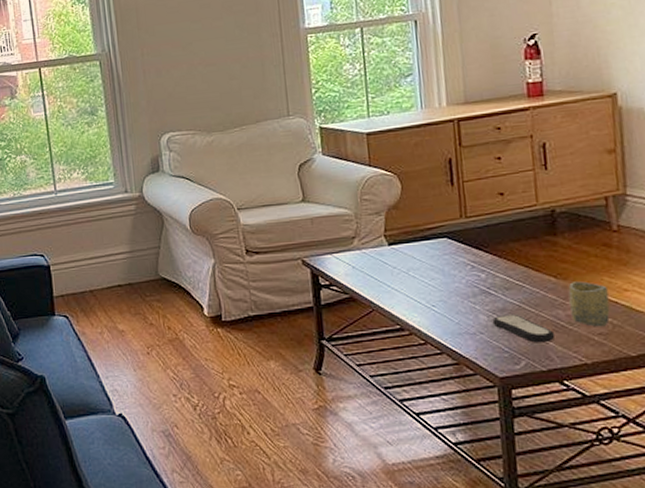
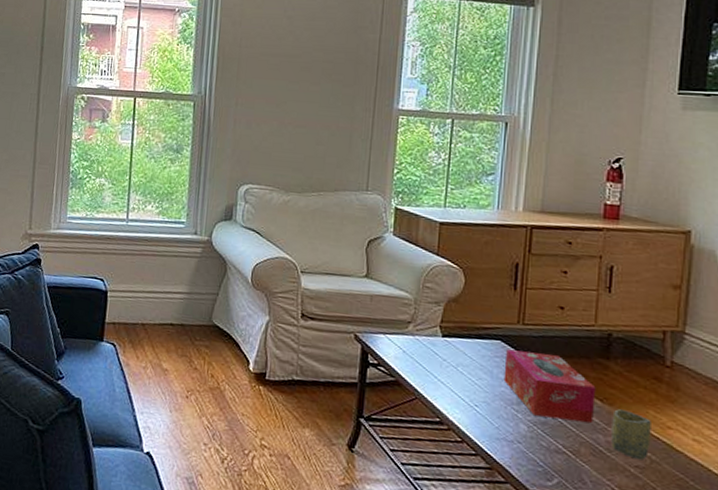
tissue box: none [454,240,551,304] -> present [503,349,596,424]
remote control: present [492,314,556,343] -> none [532,428,592,465]

